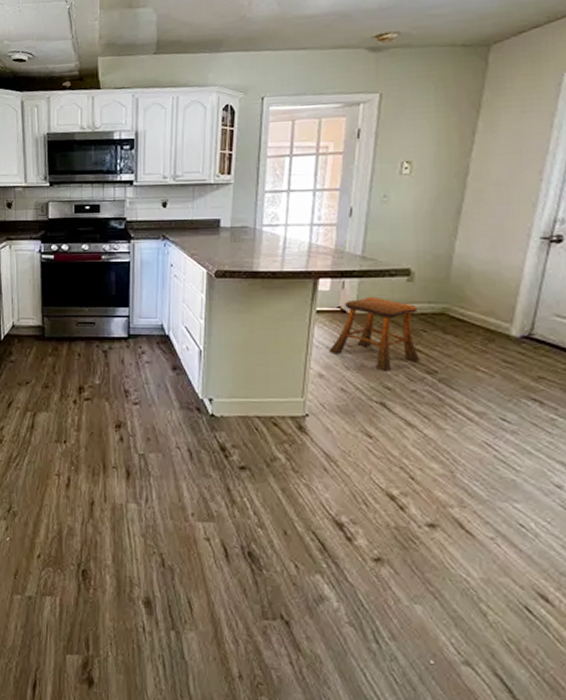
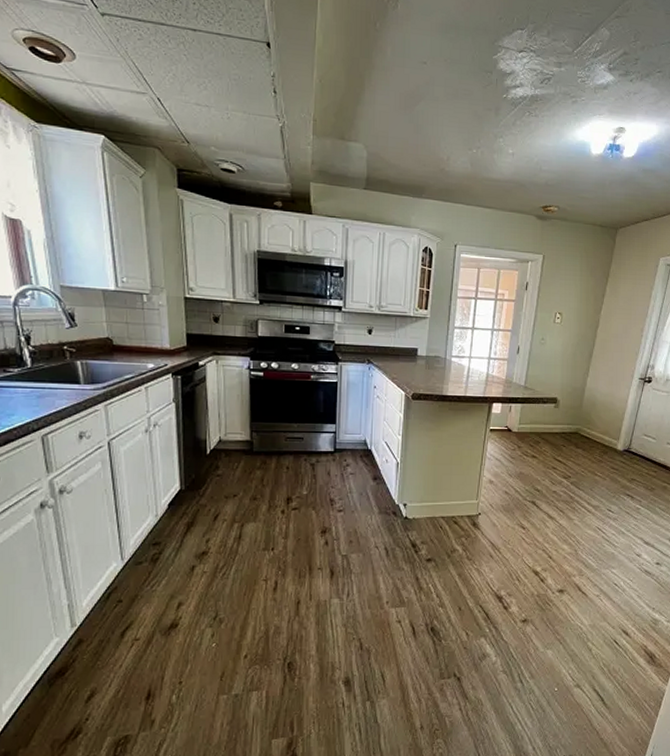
stool: present [328,296,421,371] -> none [497,418,561,477]

